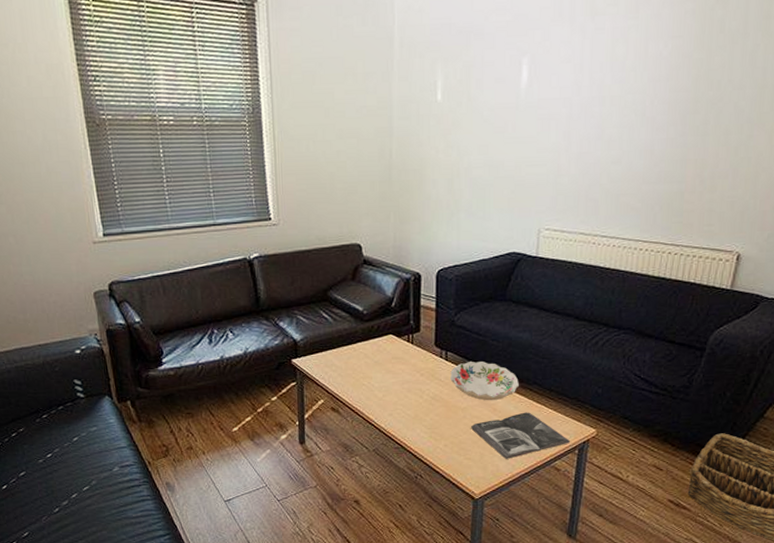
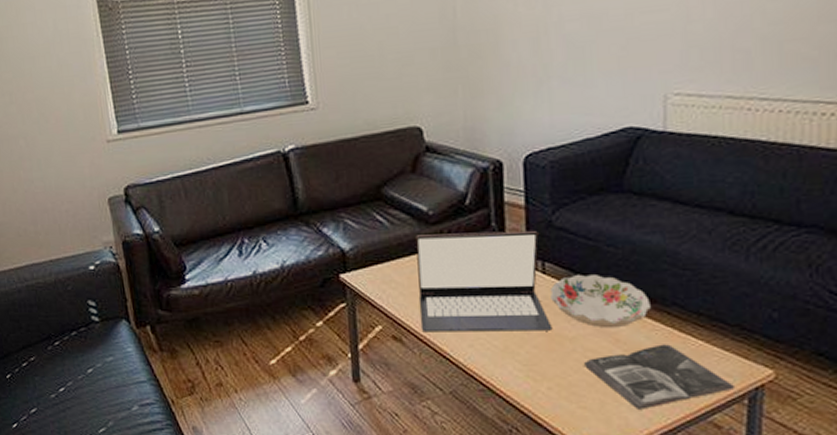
laptop: none [353,328,450,405] -> present [416,231,553,333]

